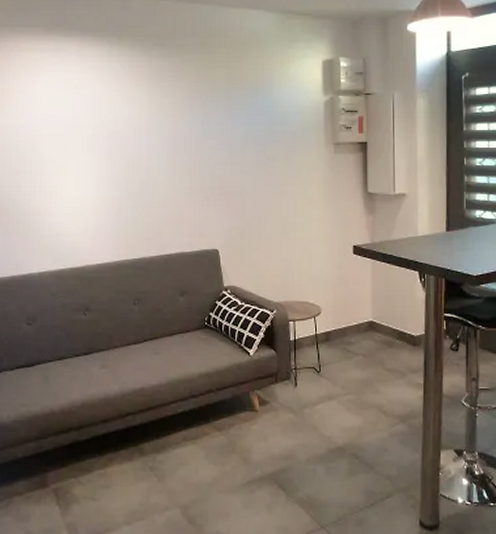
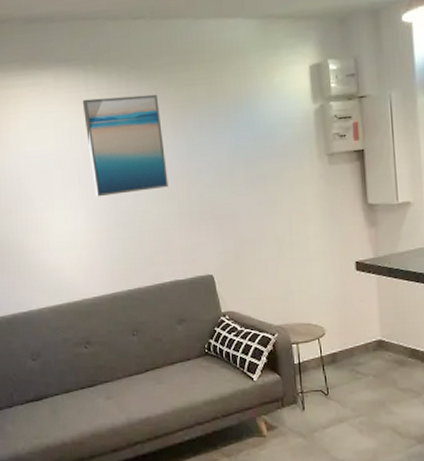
wall art: none [103,70,182,165] -> present [82,94,168,197]

